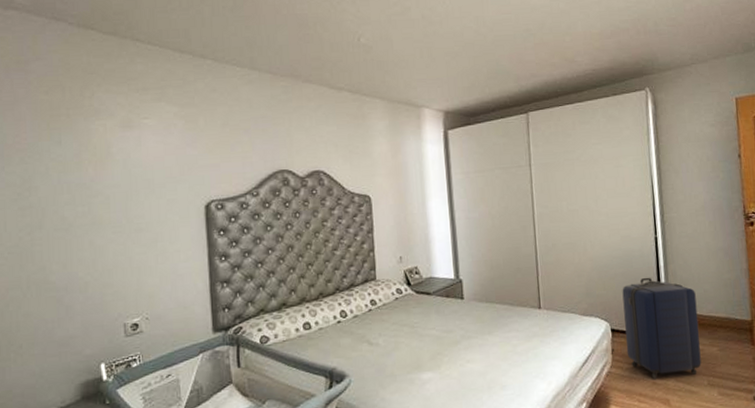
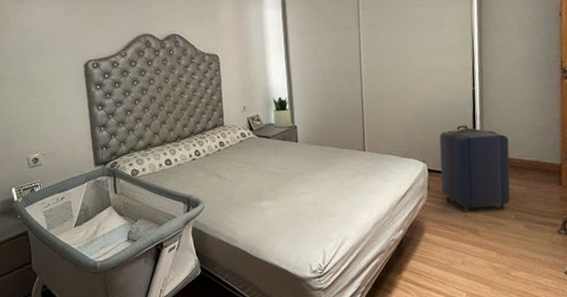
planter: none [433,245,458,283] -> present [272,96,293,129]

